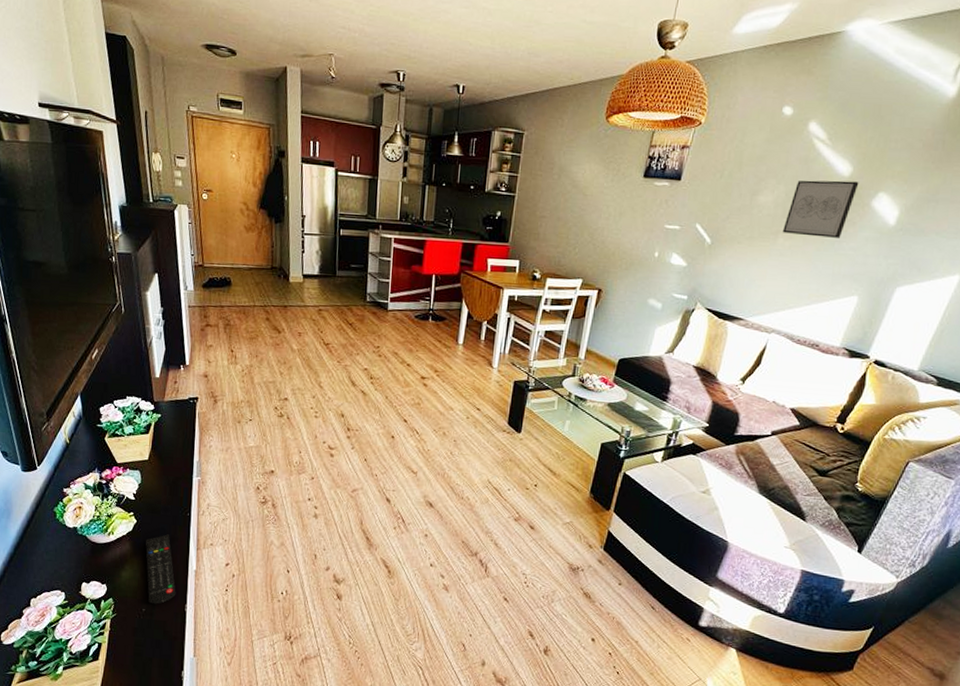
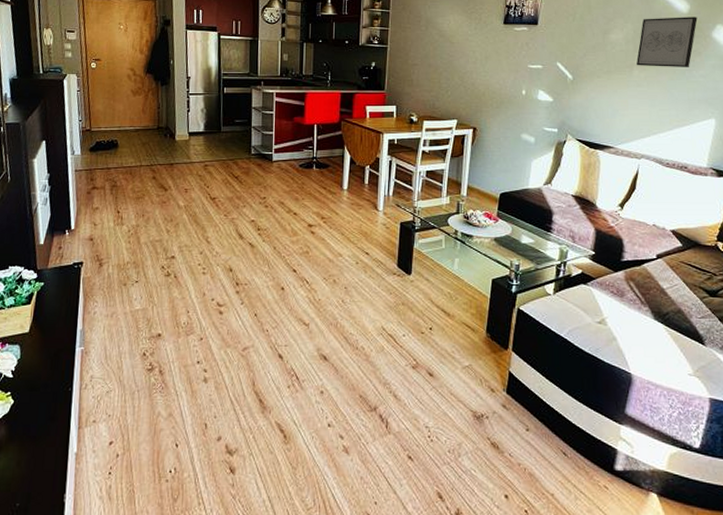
remote control: present [145,534,176,604] -> none [22,414,55,497]

